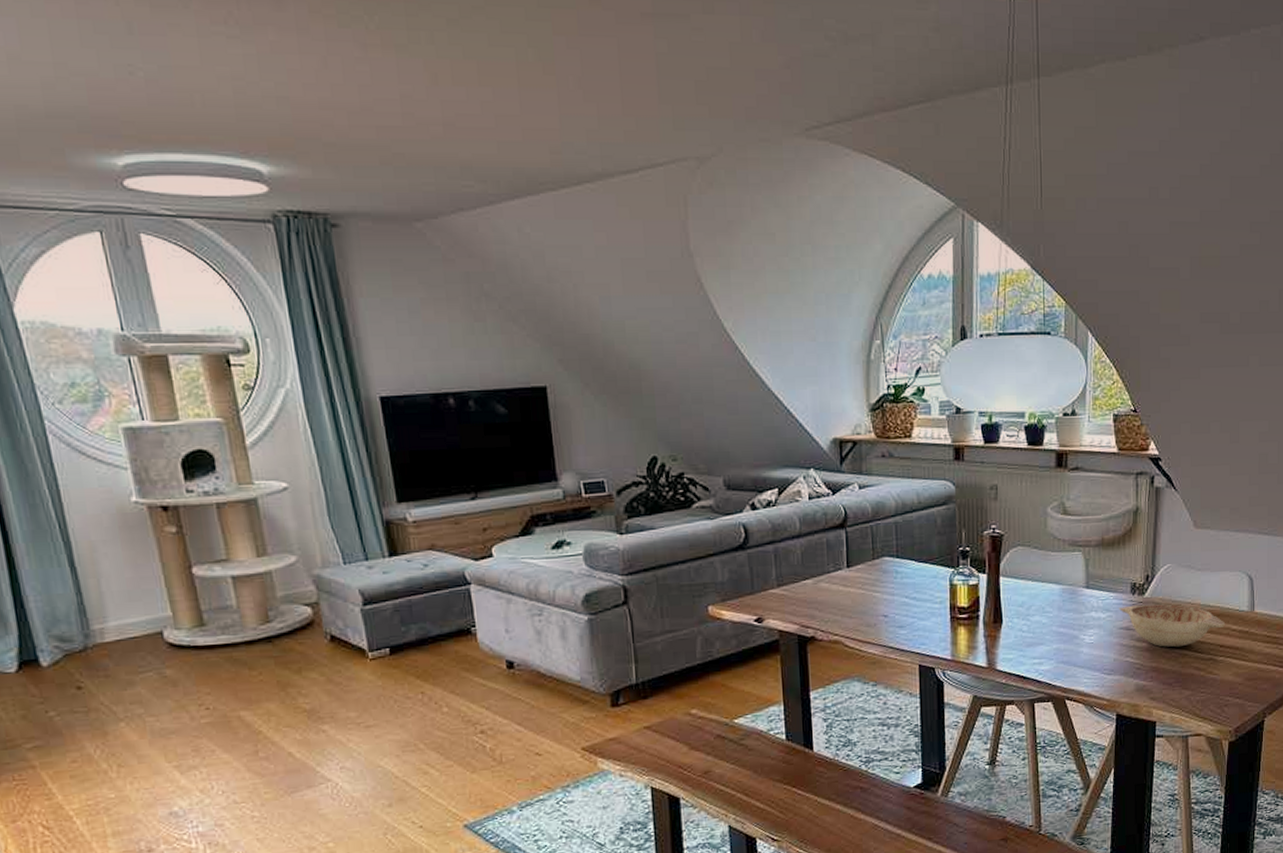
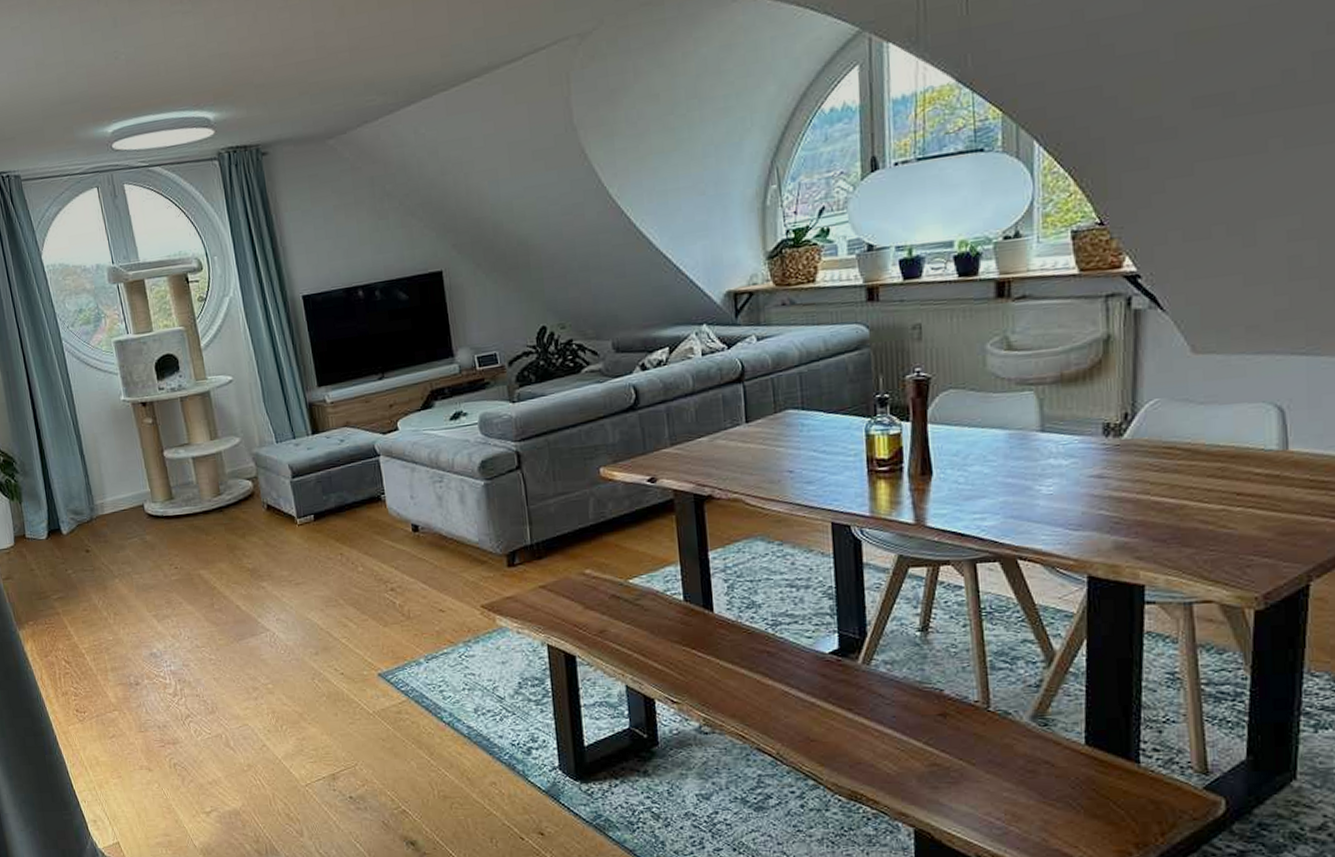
decorative bowl: present [1119,604,1225,648] -> none [1087,446,1243,497]

